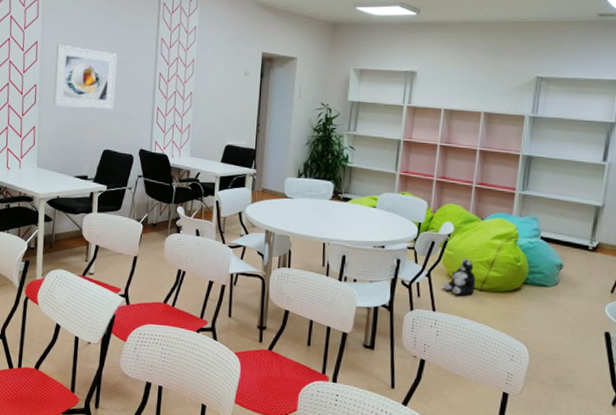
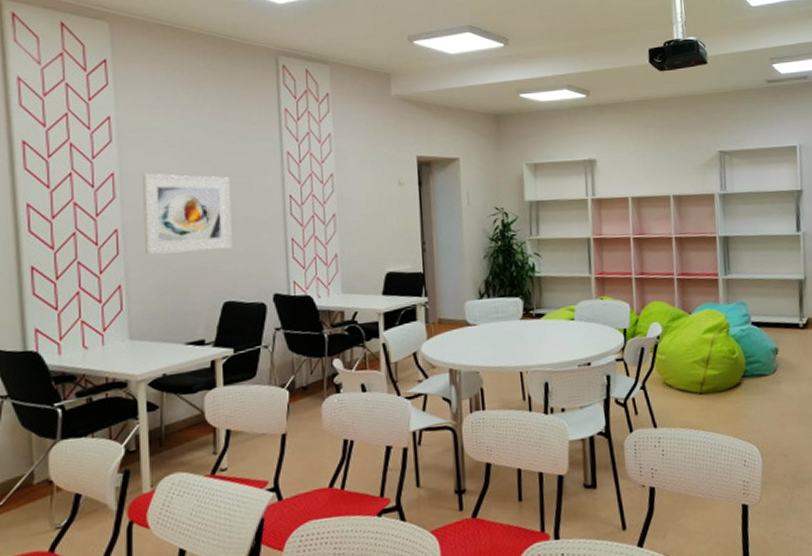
plush toy: present [443,258,476,295] -> none [660,360,696,404]

